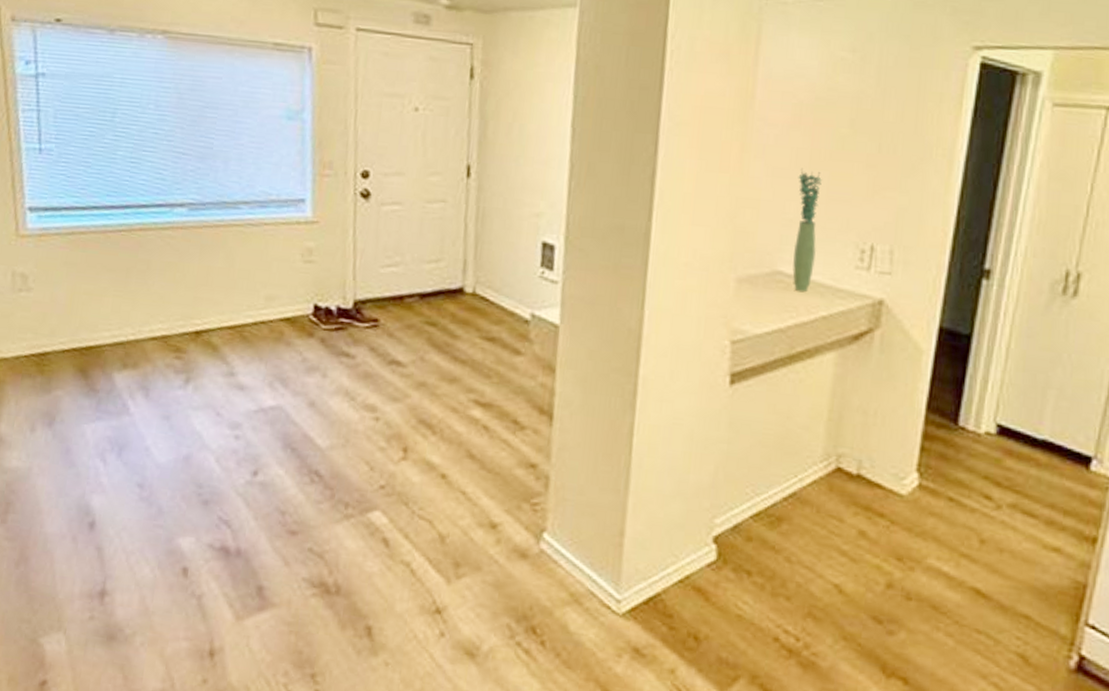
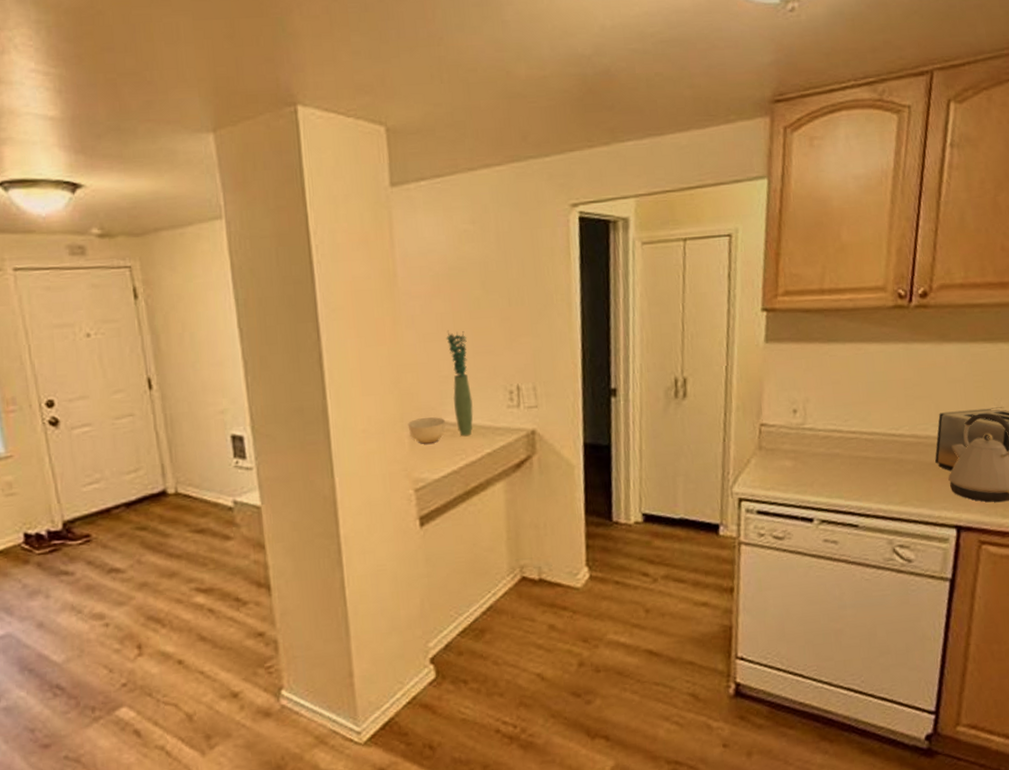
bowl: none [736,262,781,293] -> present [407,417,446,444]

